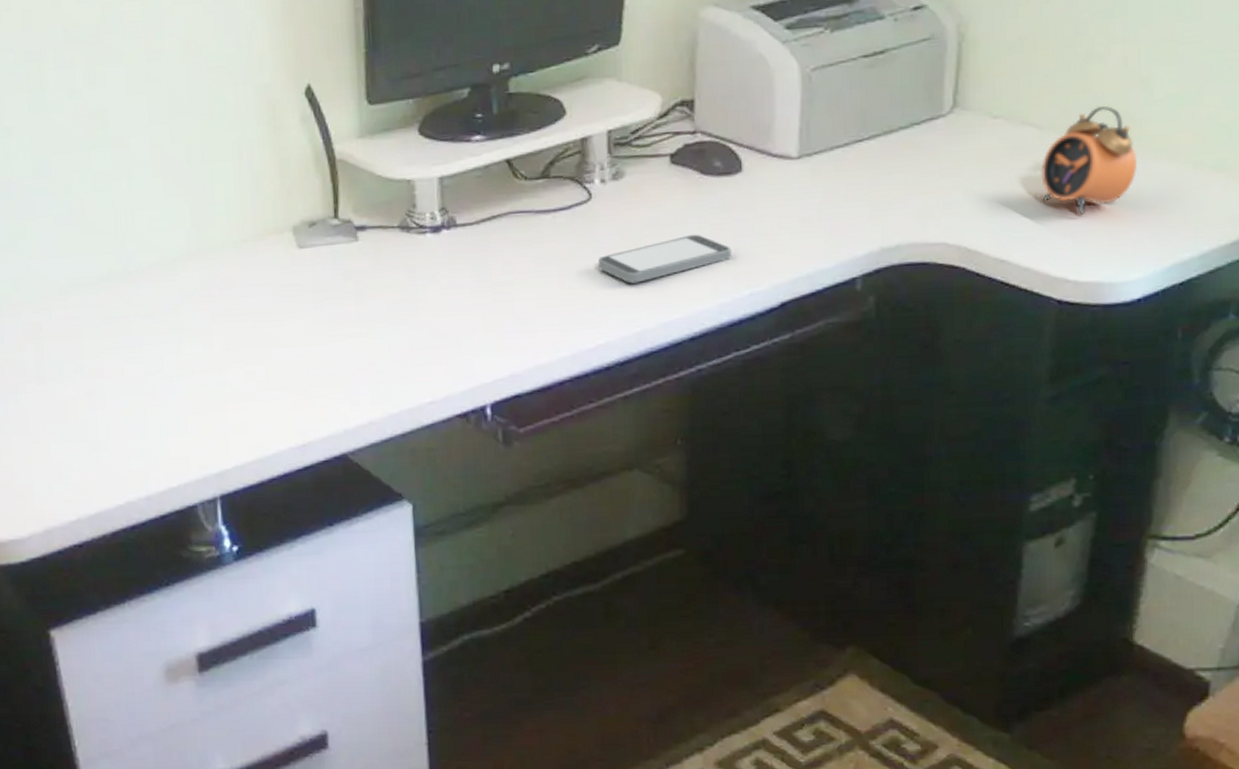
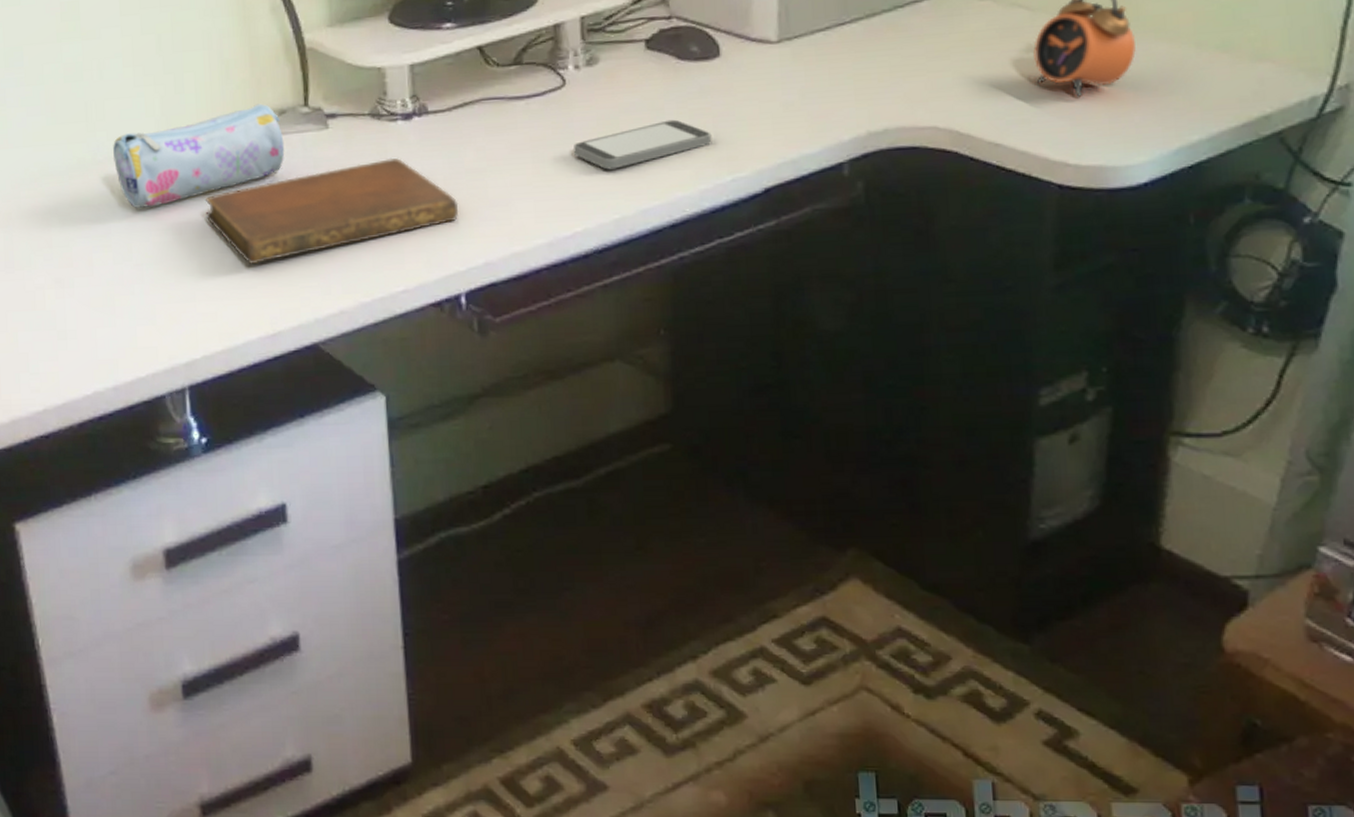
pencil case: none [143,215,315,320] -> present [113,103,285,208]
notebook: none [235,271,486,375] -> present [205,158,459,264]

